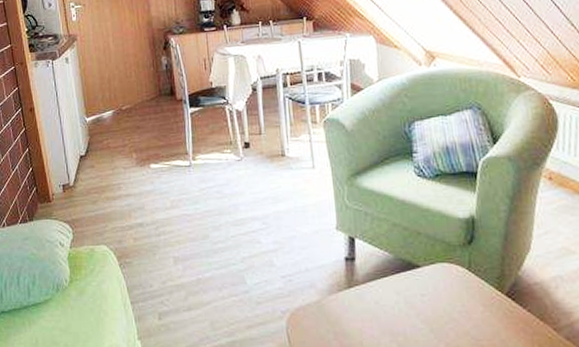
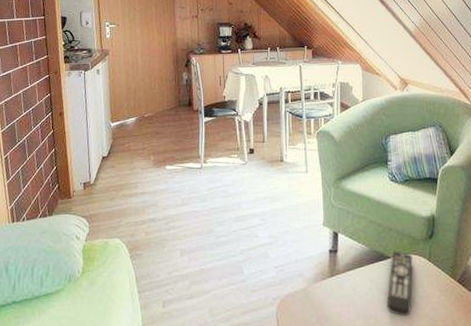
remote control: none [417,259,449,334] -> present [386,251,413,316]

